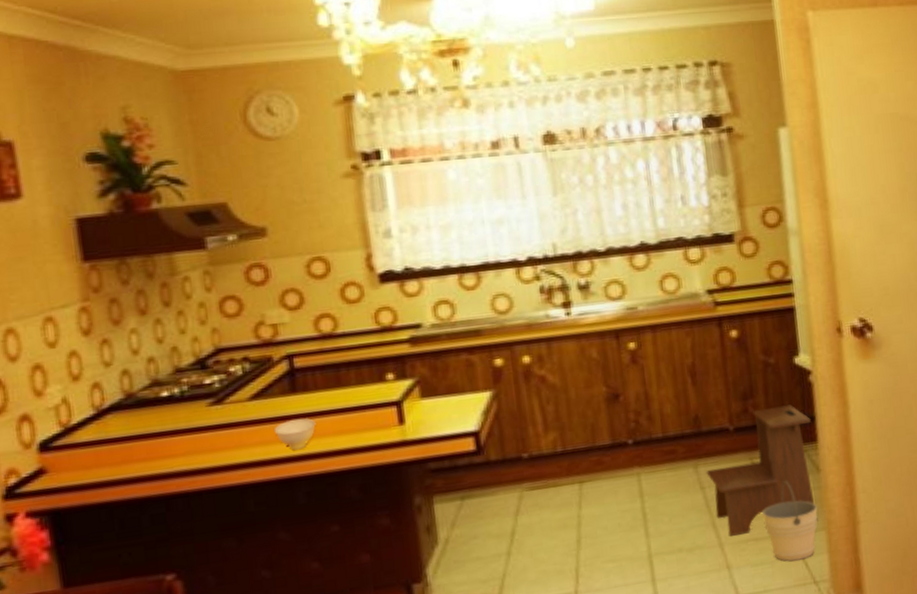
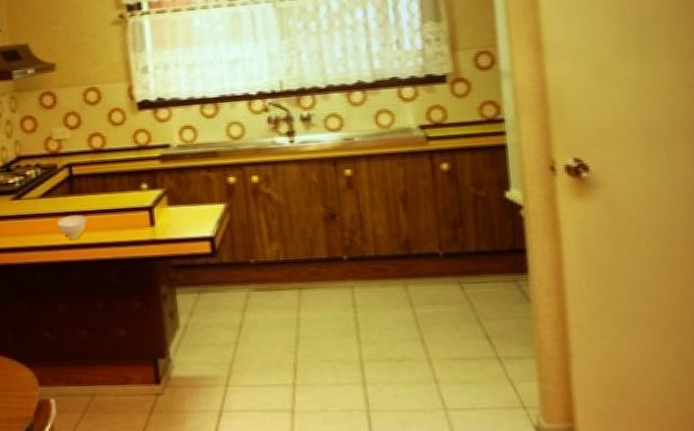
step stool: present [706,404,817,536] -> none [416,236,527,353]
bucket: present [761,481,818,562] -> none [470,308,528,384]

